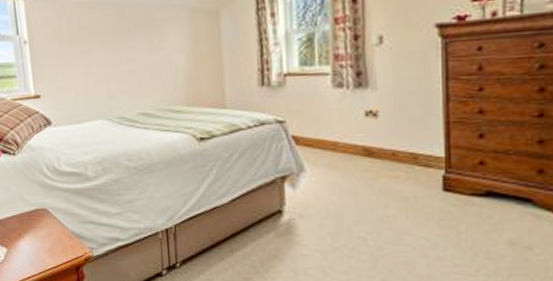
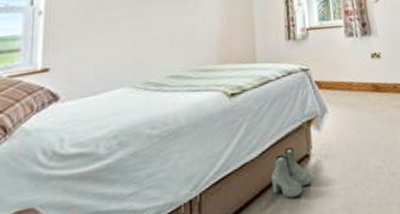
boots: none [241,199,285,248] -> present [271,146,313,199]

